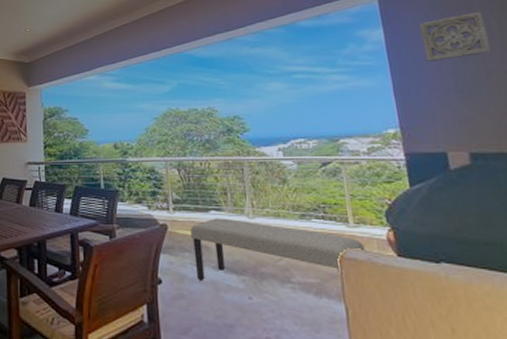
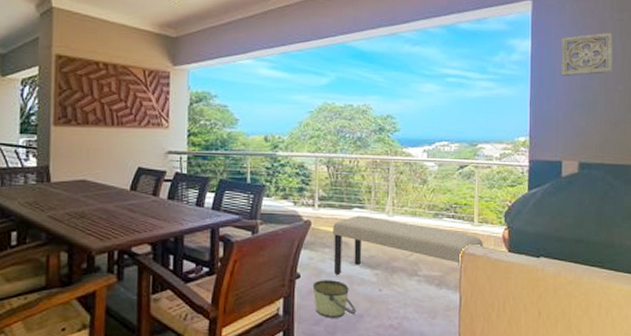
bucket: none [175,286,227,328] -> present [312,280,357,318]

